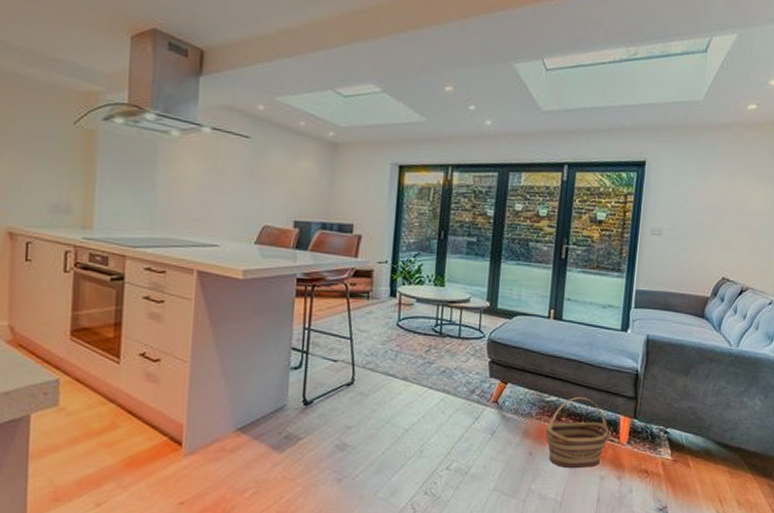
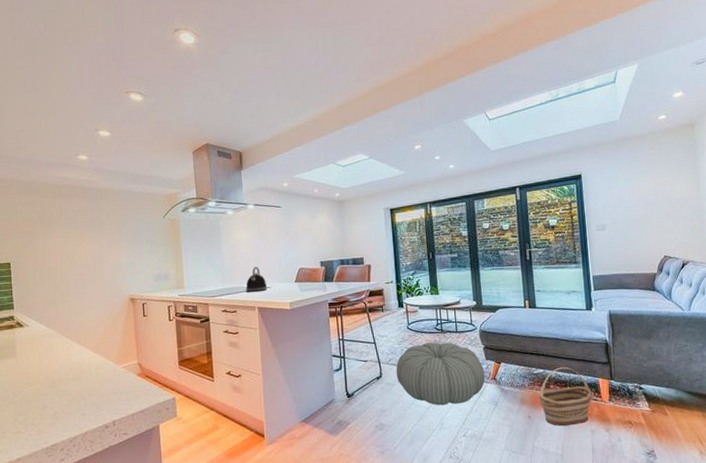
kettle: none [183,214,215,250] -> present [245,266,268,292]
pouf: none [372,347,486,429] -> present [396,342,485,406]

